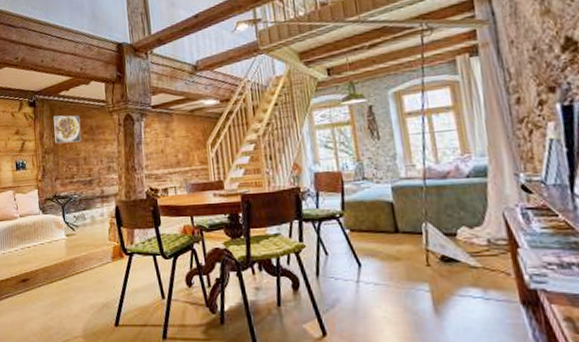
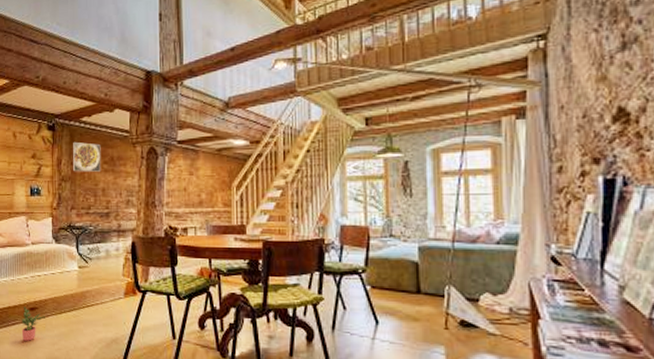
potted plant: none [14,279,38,313] -> present [21,307,46,341]

